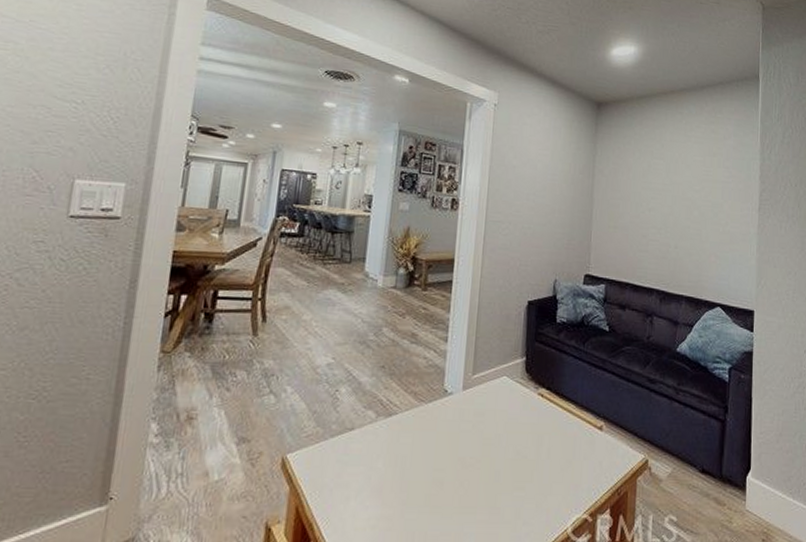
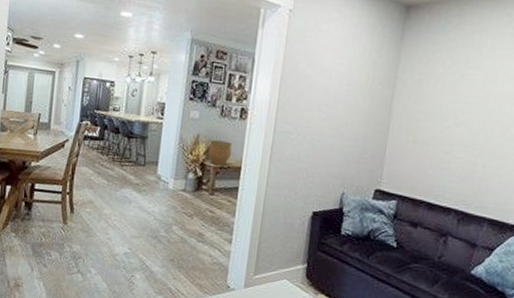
basket: none [419,232,444,259] -> present [208,140,232,166]

